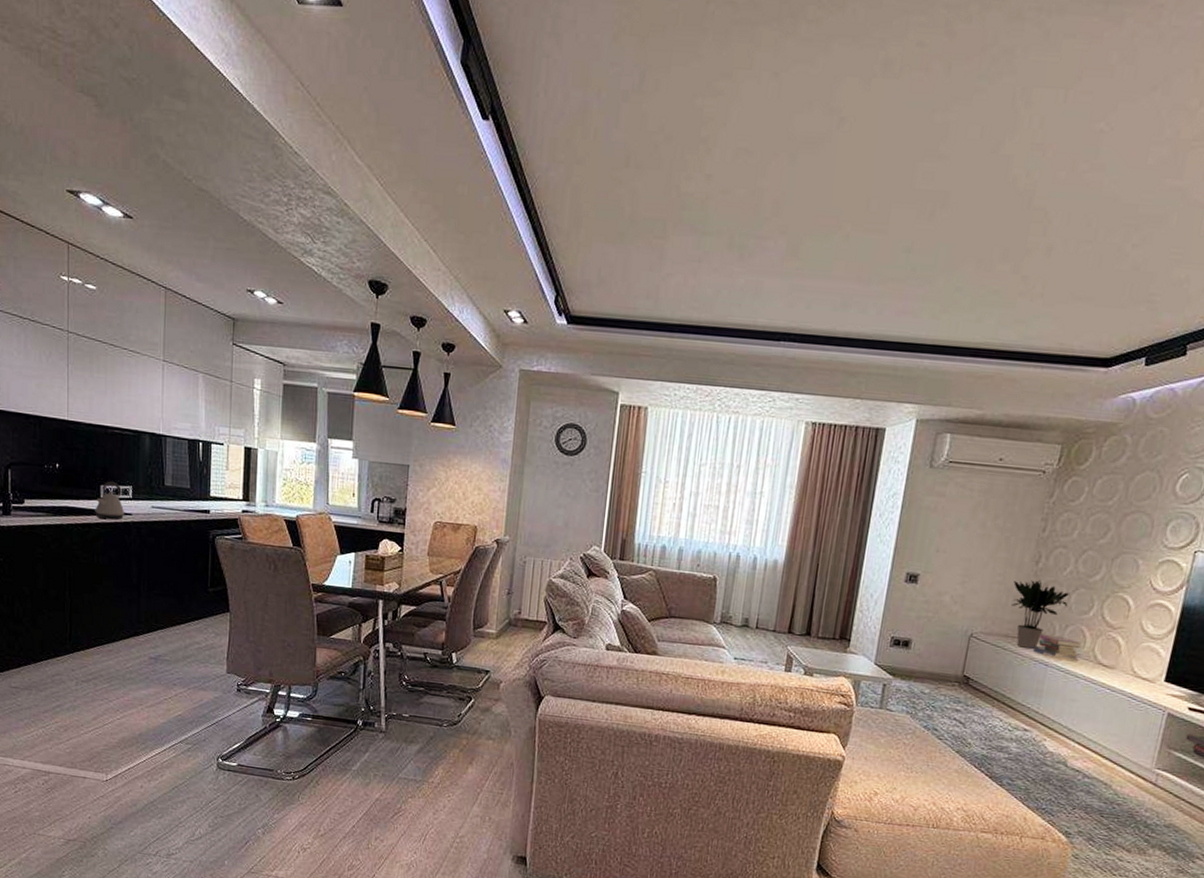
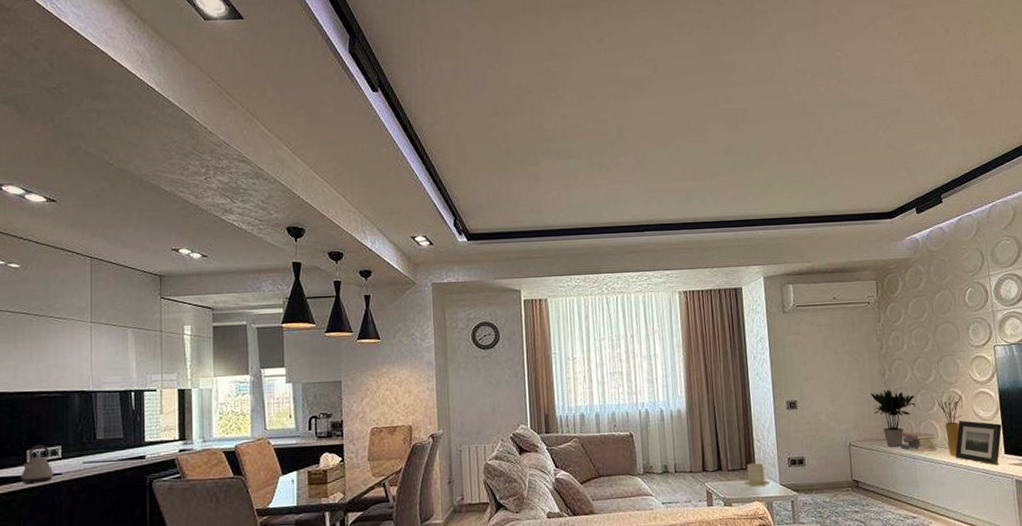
candle: none [832,634,864,663] -> present [743,462,770,488]
vase: none [1092,599,1134,673] -> present [935,392,963,457]
picture frame: none [1099,633,1173,692] -> present [955,420,1002,465]

